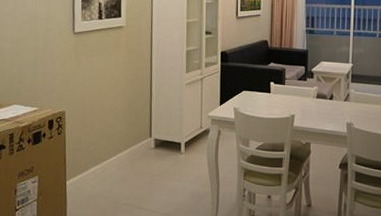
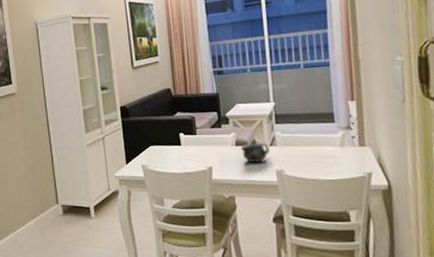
teapot: none [320,95,344,115] -> present [240,140,270,163]

